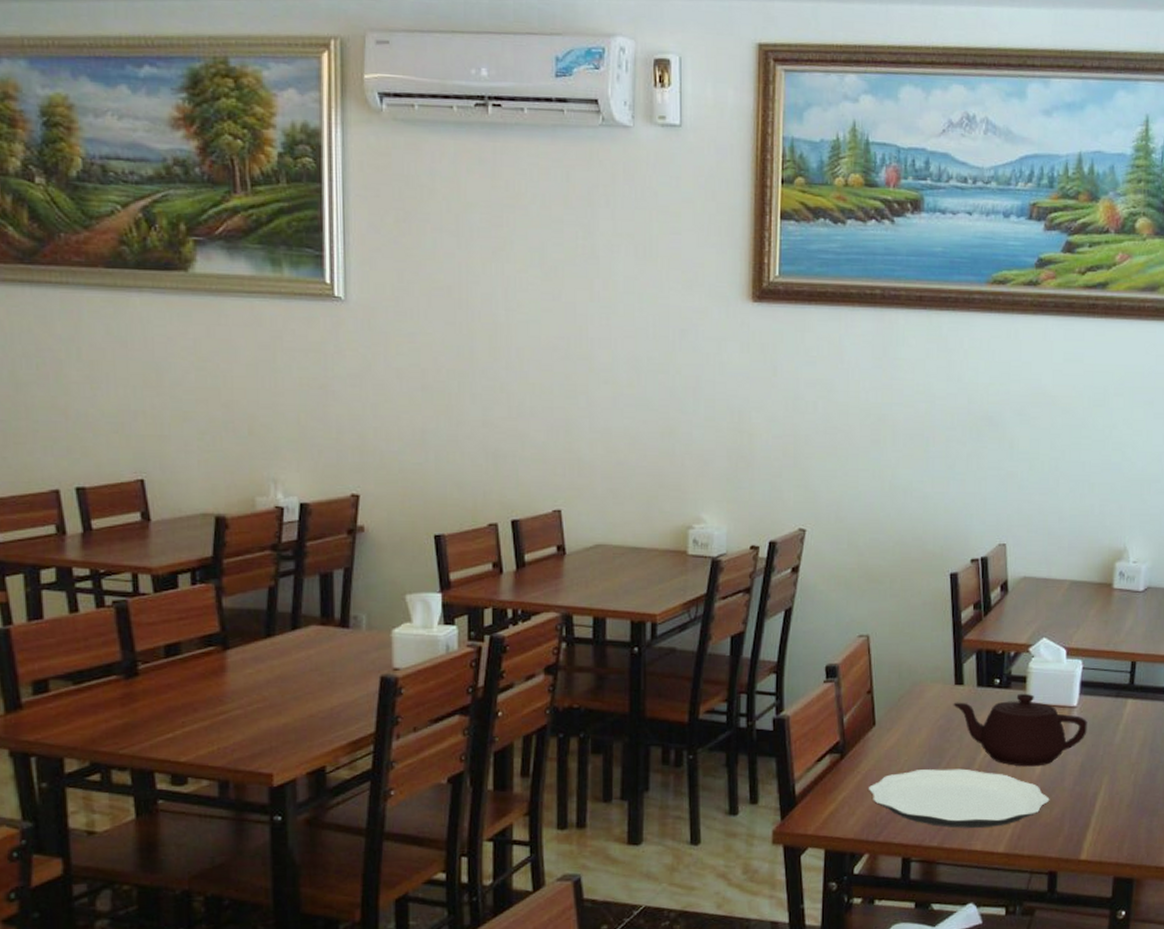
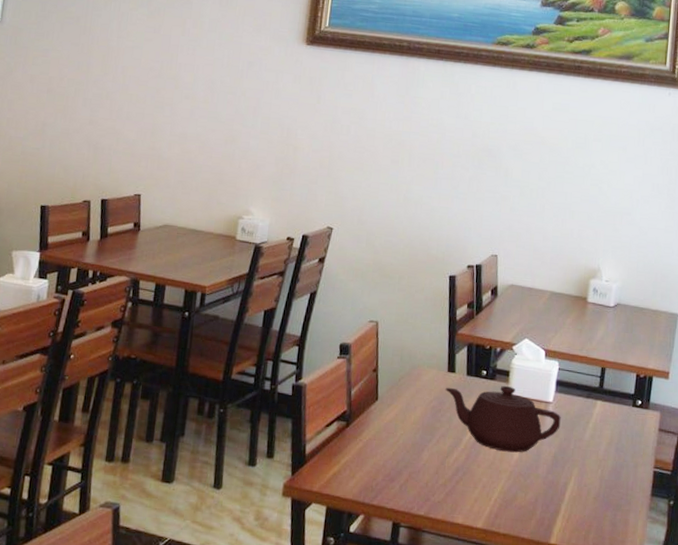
plate: present [868,768,1050,828] -> none [367,443,525,504]

